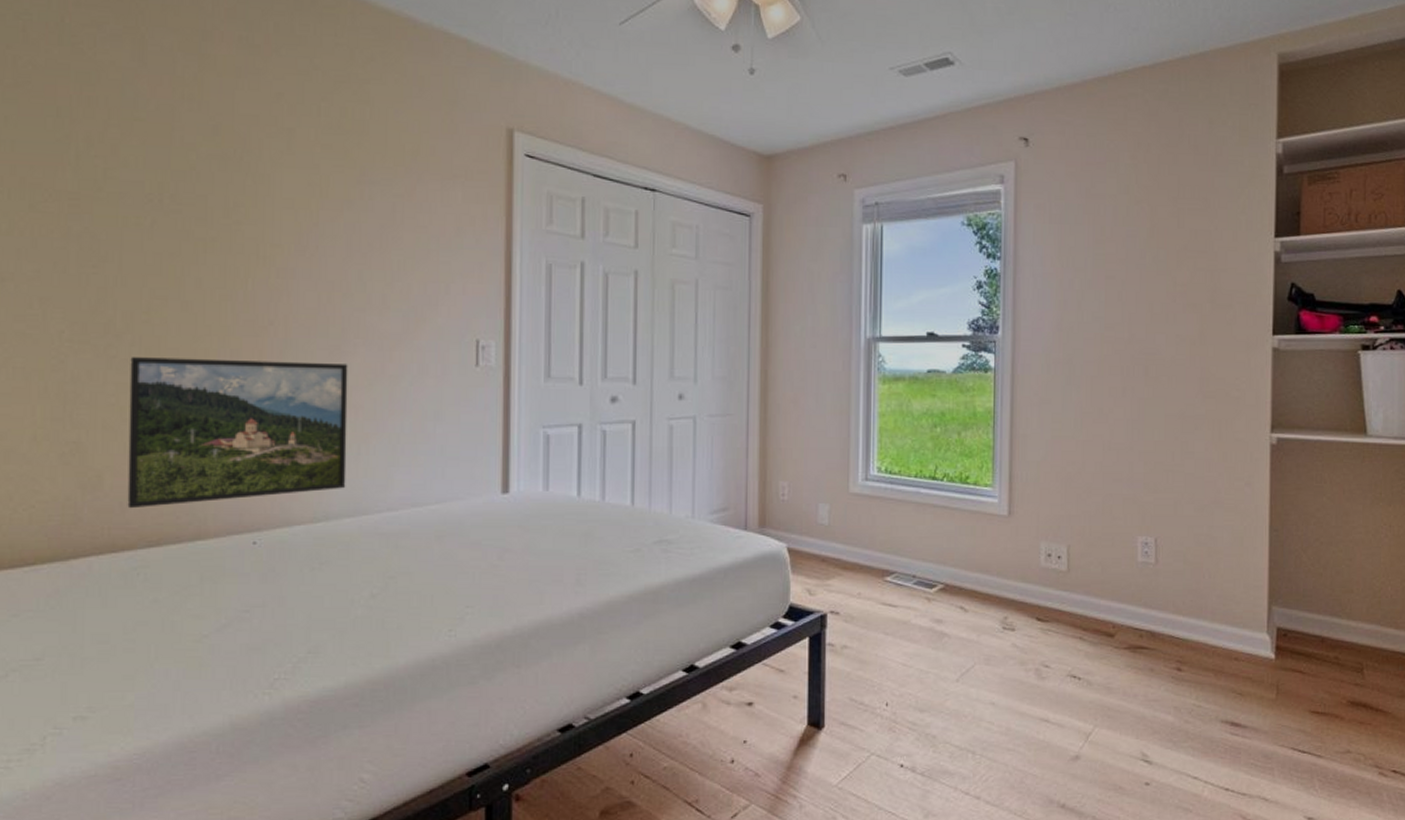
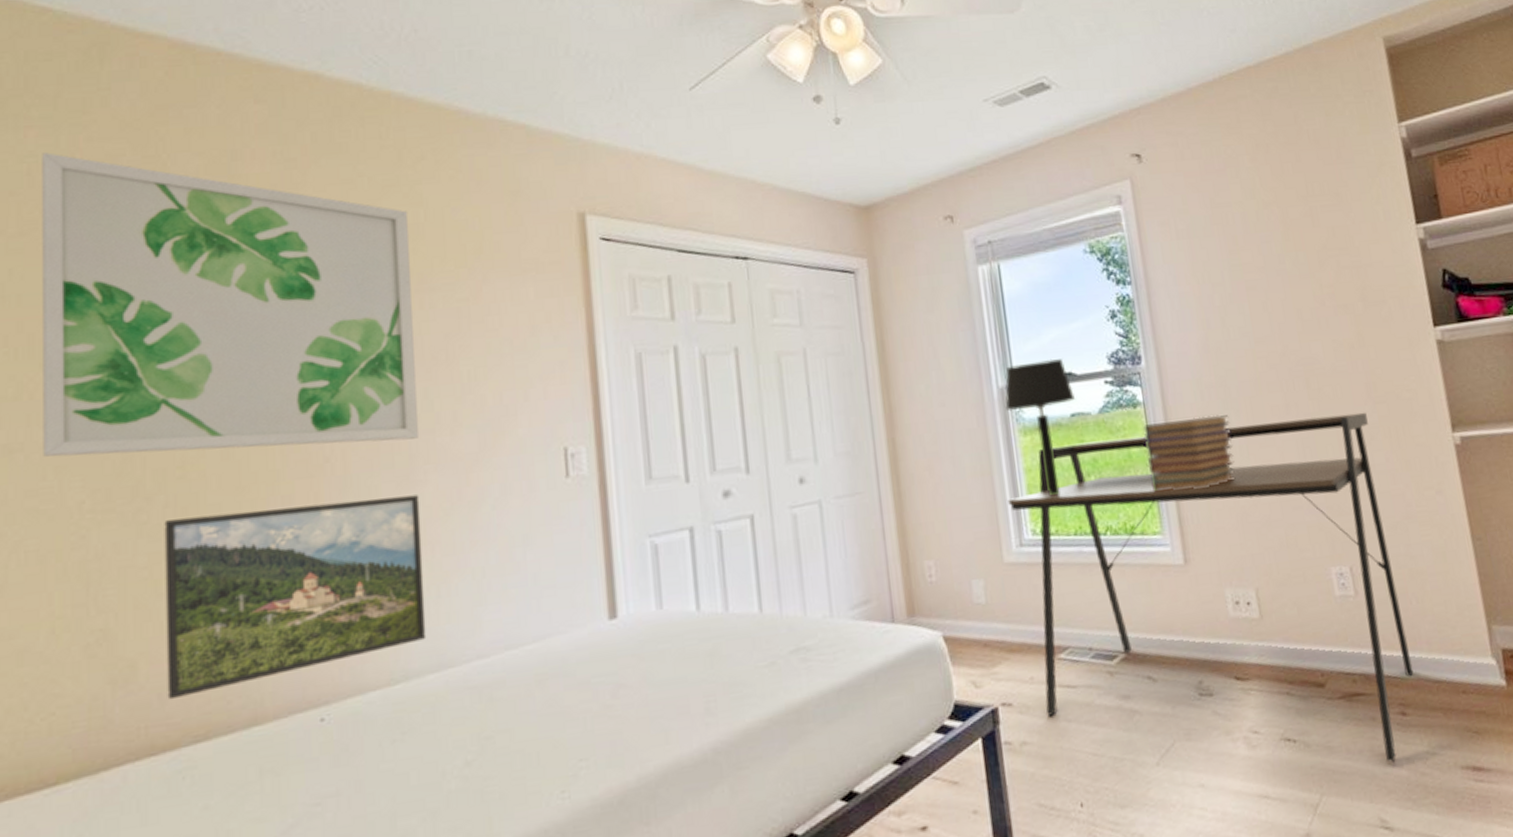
wall art: none [30,12,356,314] -> present [42,152,418,458]
desk: none [860,397,1195,708] -> present [1008,412,1414,763]
table lamp: none [870,318,934,439] -> present [1004,358,1076,495]
book stack: none [989,388,1070,451] -> present [1143,414,1235,491]

